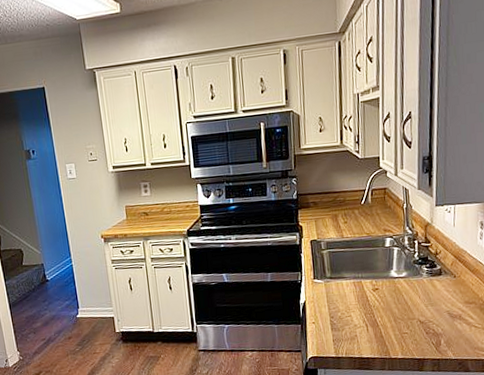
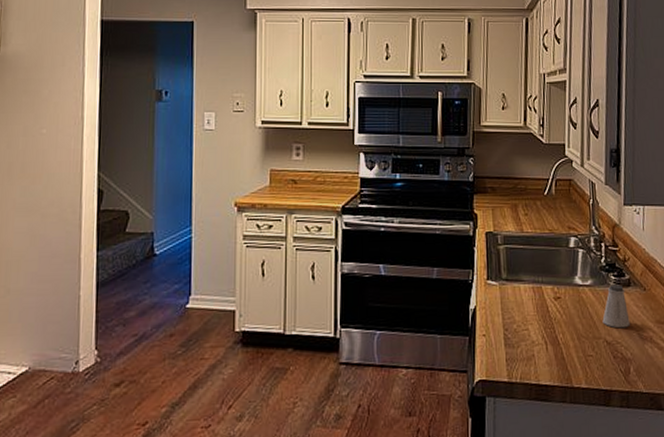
saltshaker: none [416,274,441,310] -> present [602,284,630,329]

